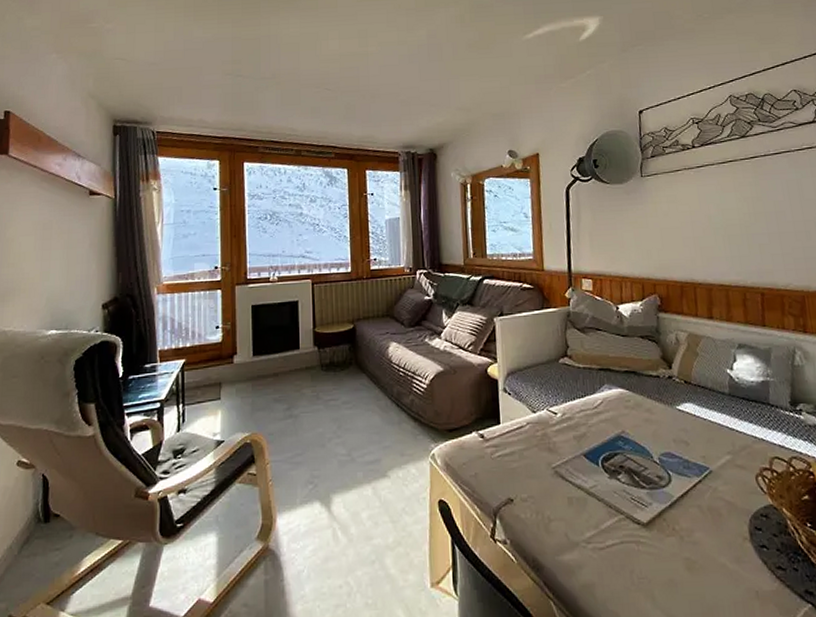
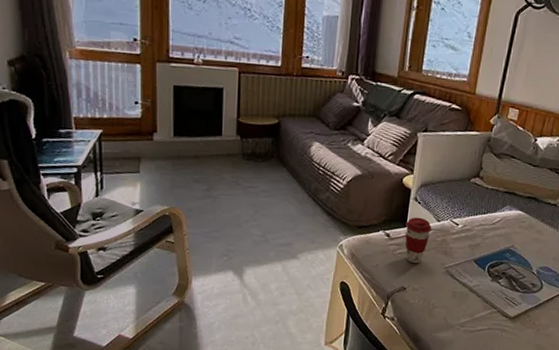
coffee cup: none [499,410,529,466] -> present [405,217,432,263]

